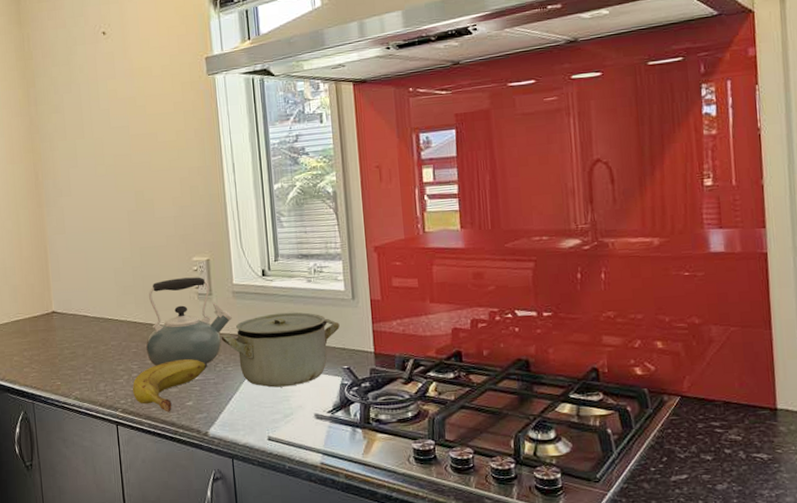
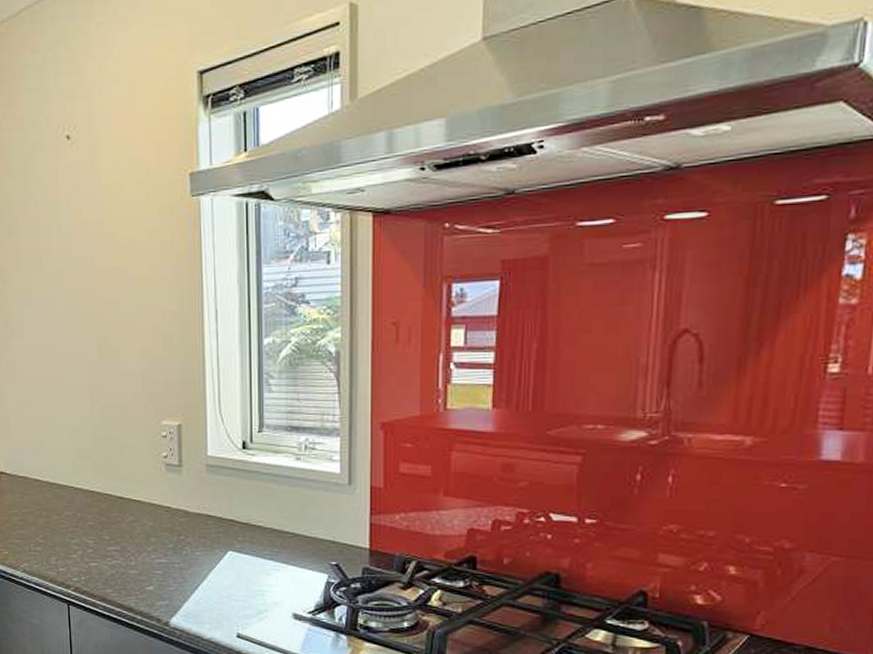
banana: present [132,358,208,413] -> none [87,537,173,596]
kettle: present [145,277,232,366] -> none [103,444,204,546]
cooking pot: present [221,312,340,388] -> none [190,494,331,580]

